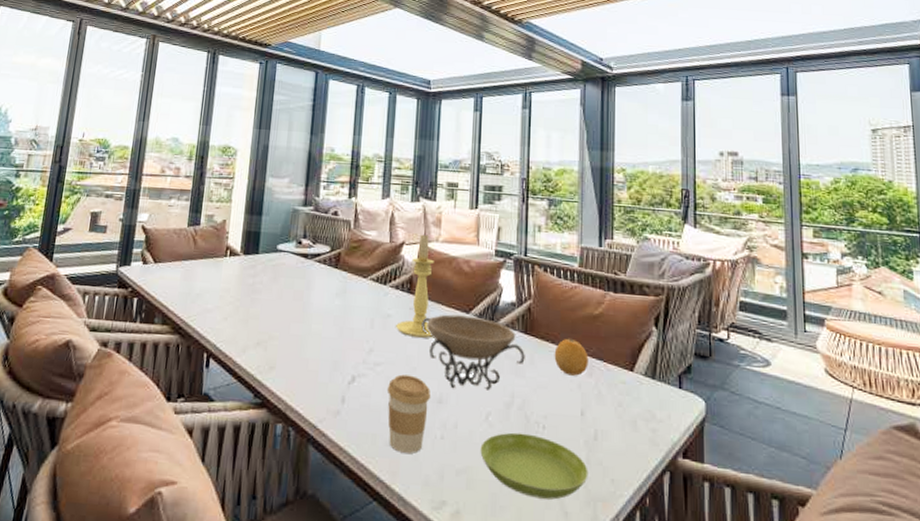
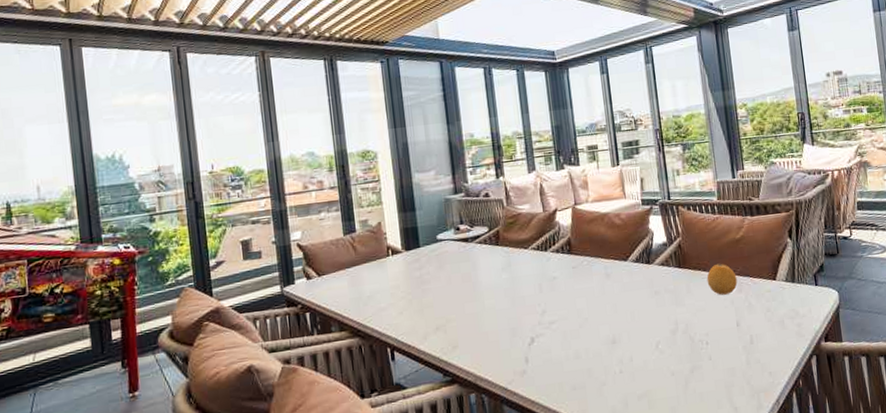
coffee cup: present [387,374,430,453] -> none [564,325,606,393]
candle holder: present [396,233,435,338] -> none [563,197,598,292]
decorative bowl: present [421,314,525,390] -> none [586,262,683,329]
saucer: present [480,432,588,500] -> none [655,351,750,403]

